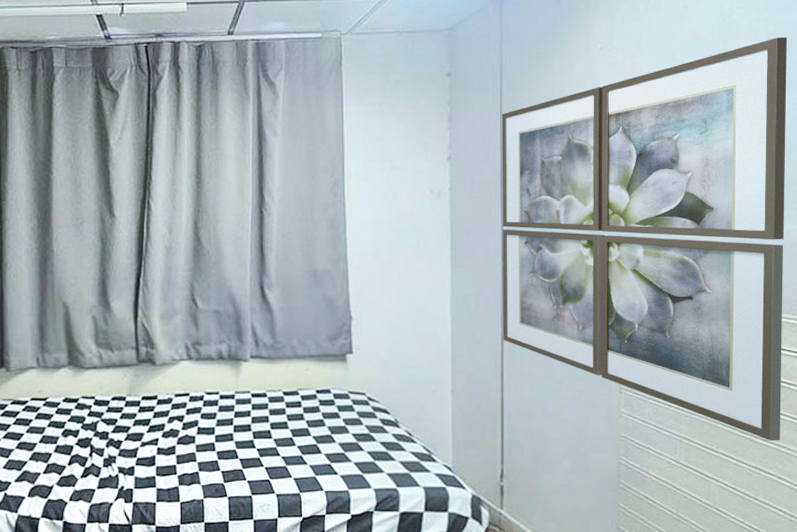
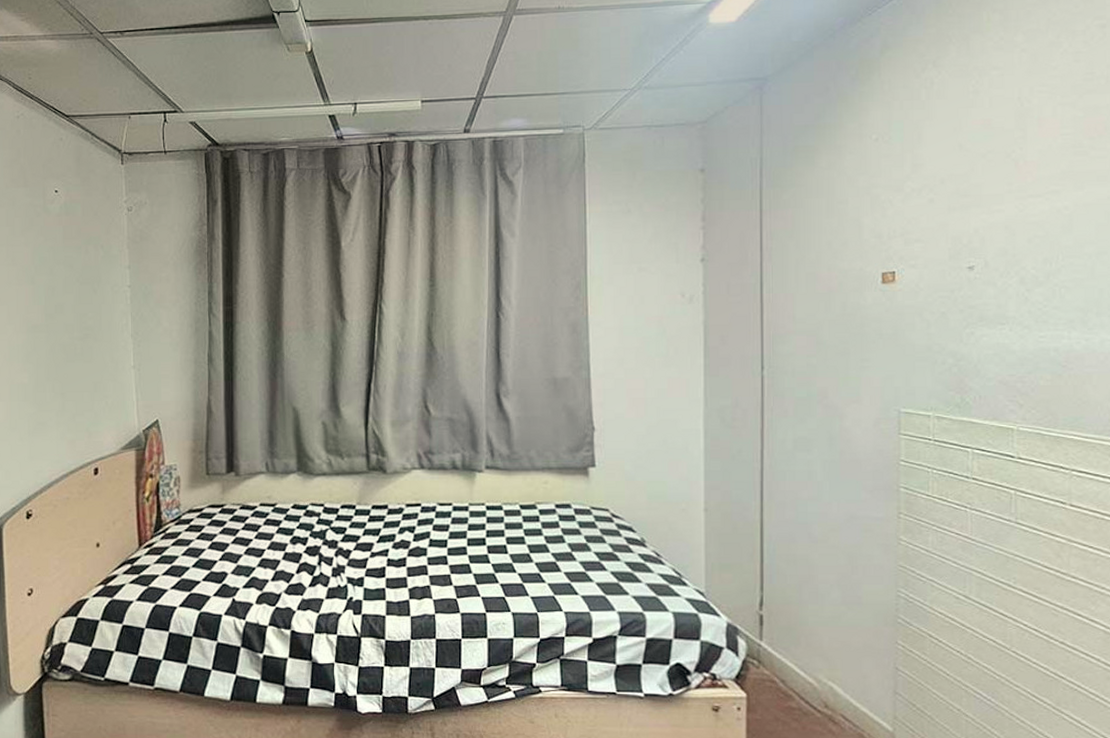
wall art: present [501,36,788,441] -> none [761,122,1100,579]

